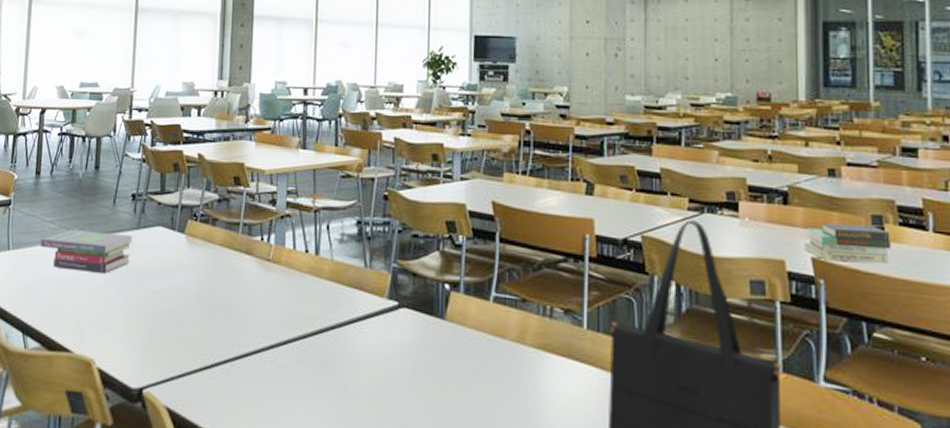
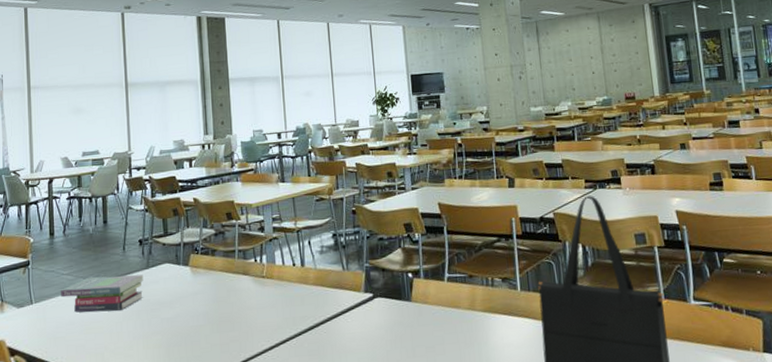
books: present [803,223,891,263] -> none [669,181,729,212]

